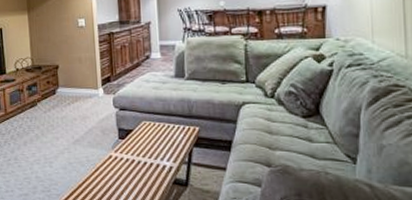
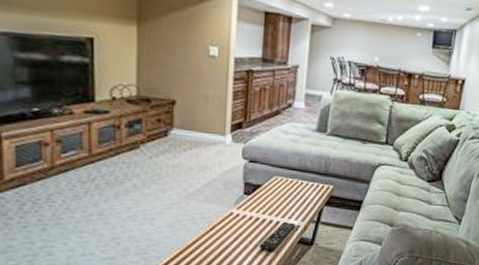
remote control: none [137,164,169,192] -> present [258,222,296,251]

